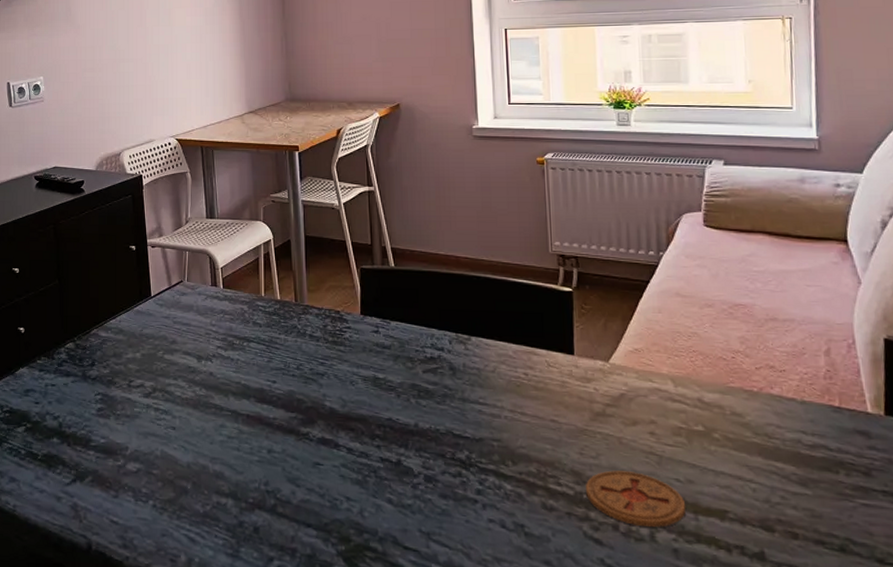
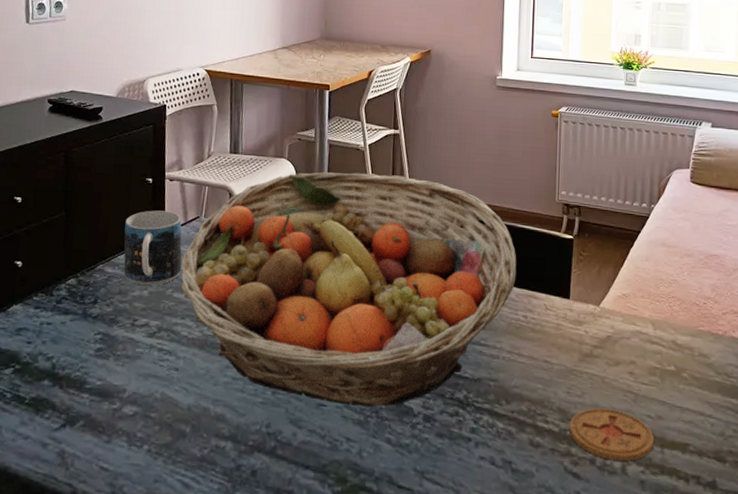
mug: none [114,276,170,348] -> present [124,210,182,285]
fruit basket: none [169,231,512,467] -> present [180,172,517,407]

